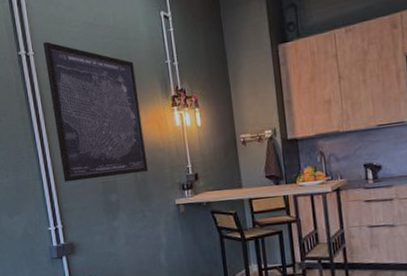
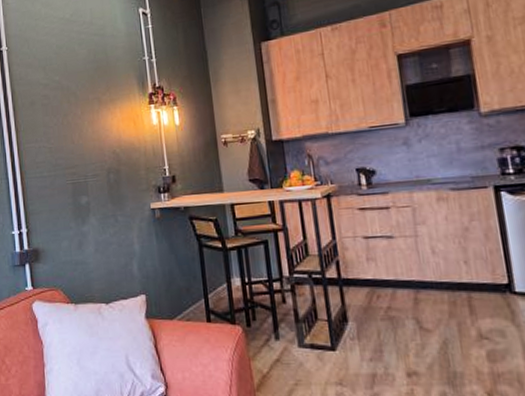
wall art: present [42,42,149,183] -> none [17,37,122,183]

